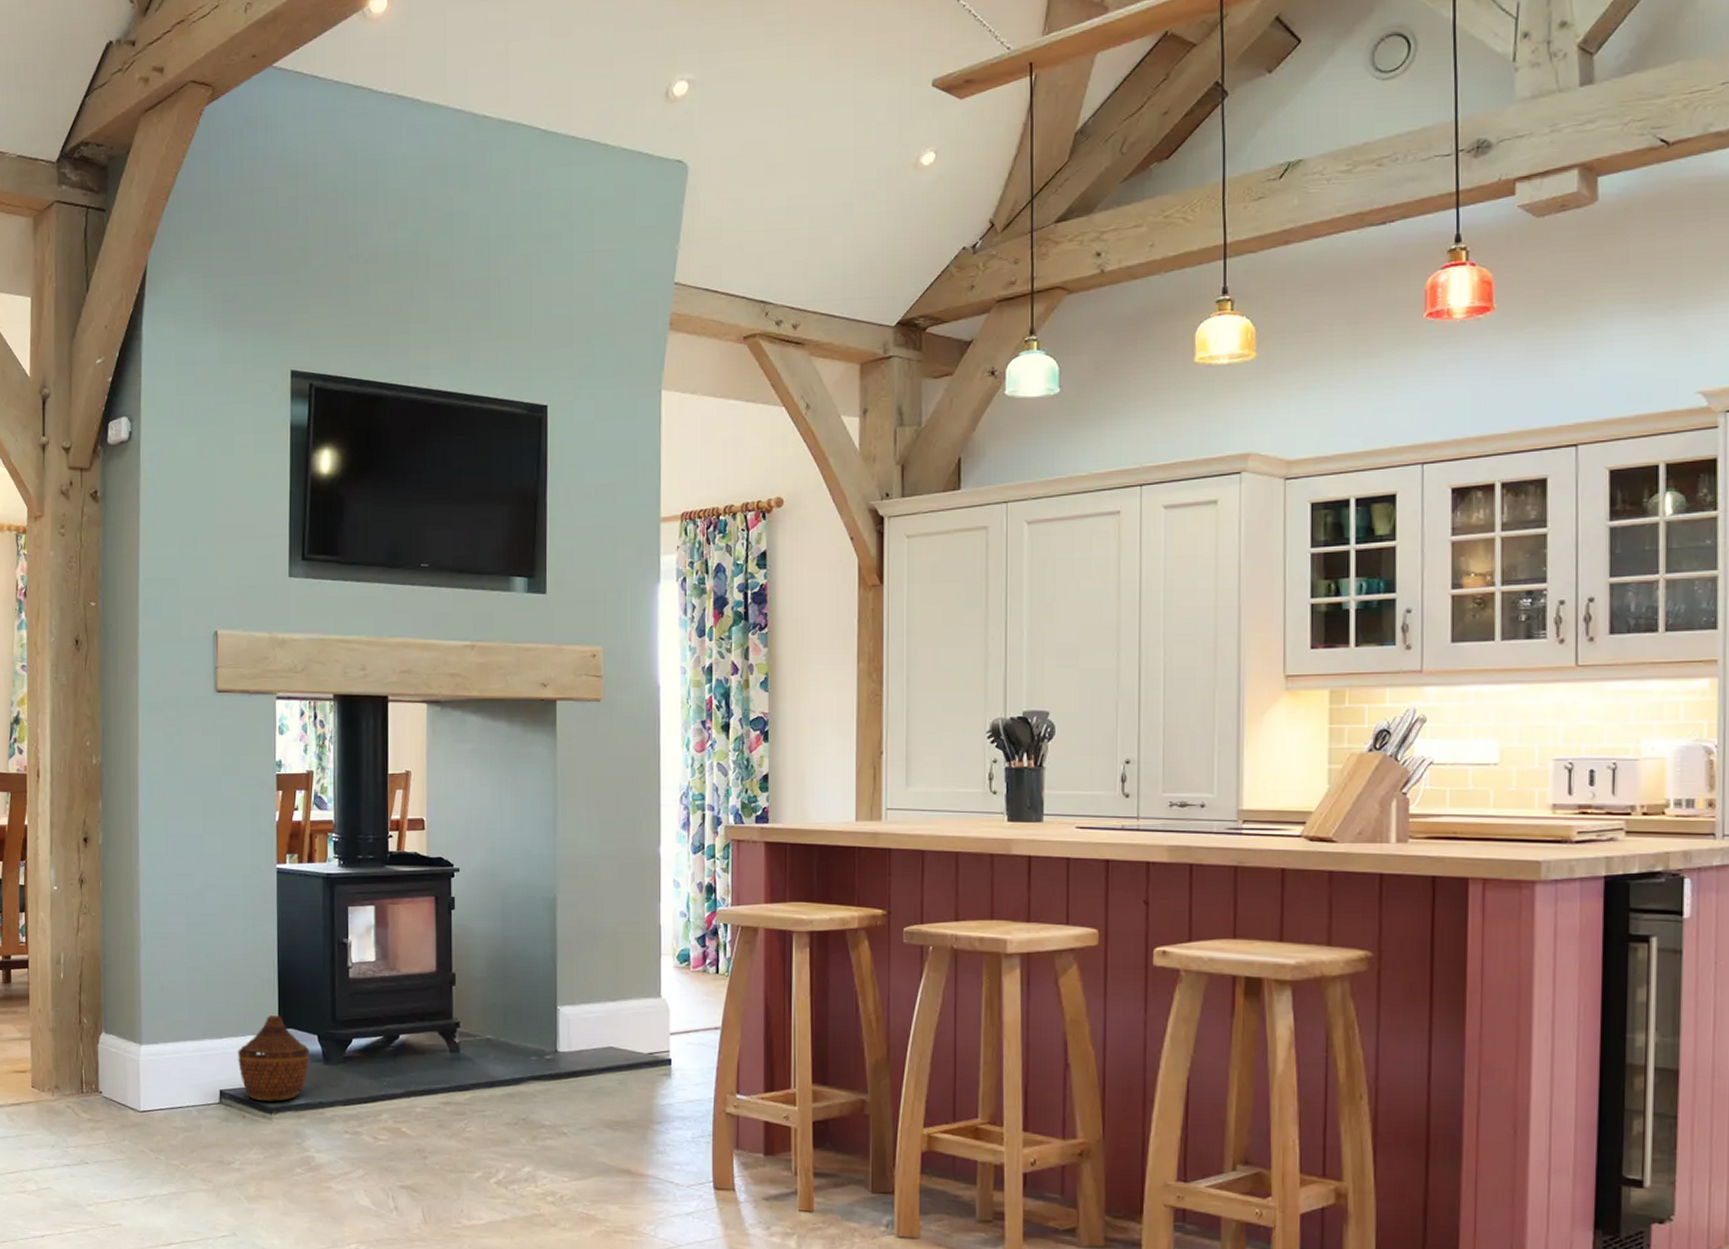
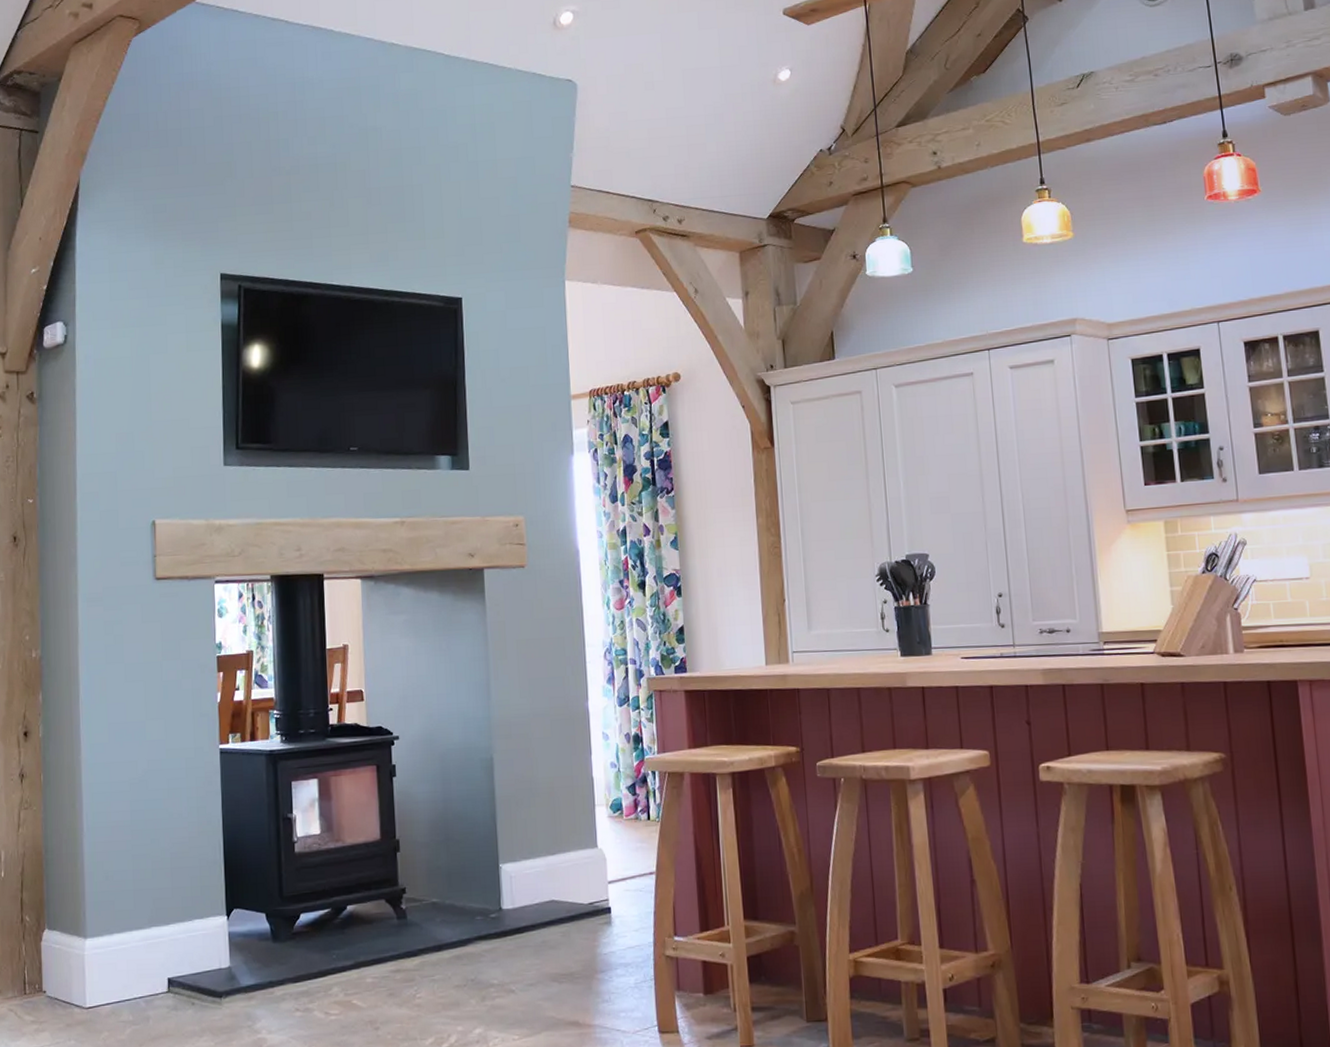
woven basket: present [238,1015,309,1102] -> none [185,897,258,987]

